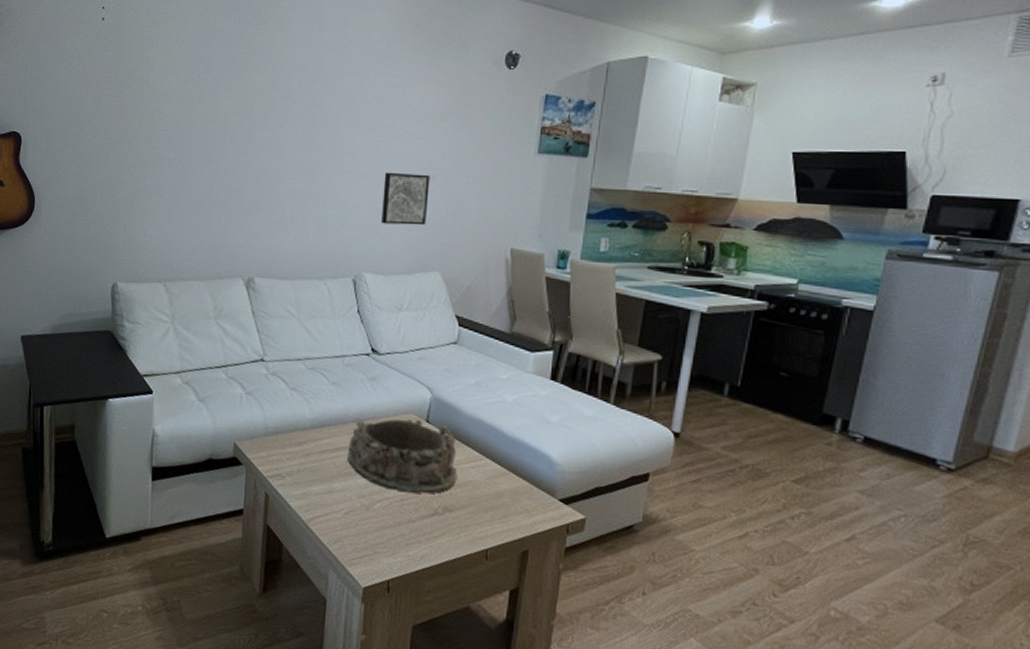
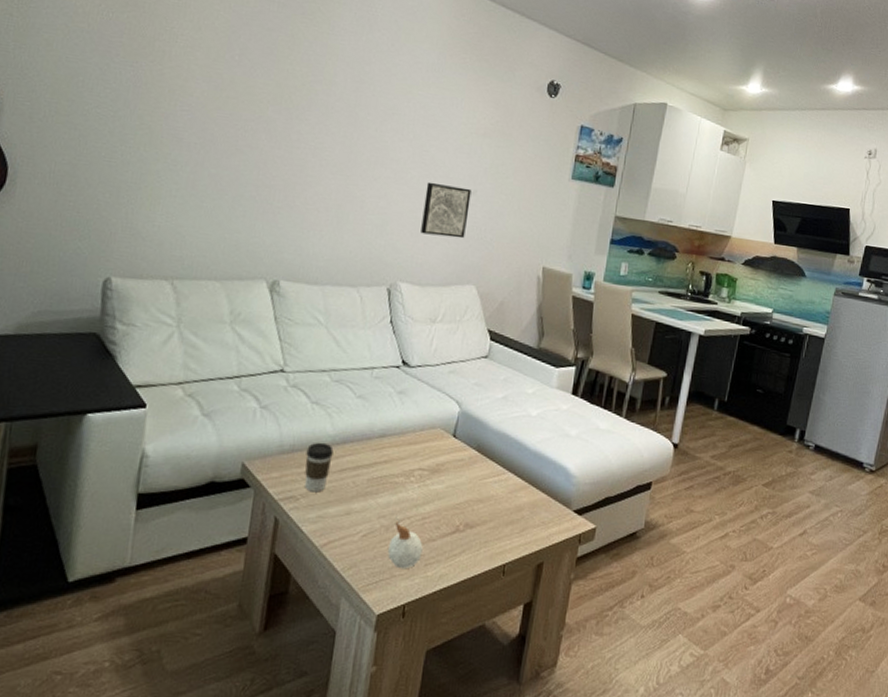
coffee cup: none [288,425,313,472] -> present [305,442,334,493]
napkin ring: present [347,419,458,494] -> none [369,433,481,511]
candle: none [369,496,403,548] -> present [387,515,423,570]

